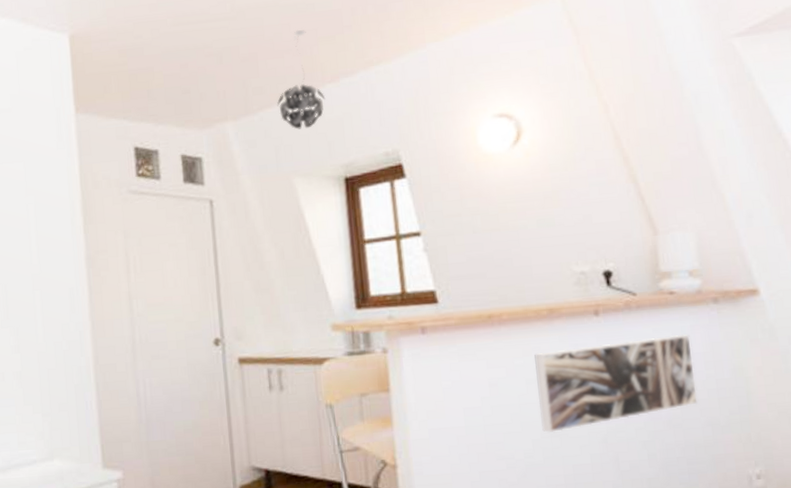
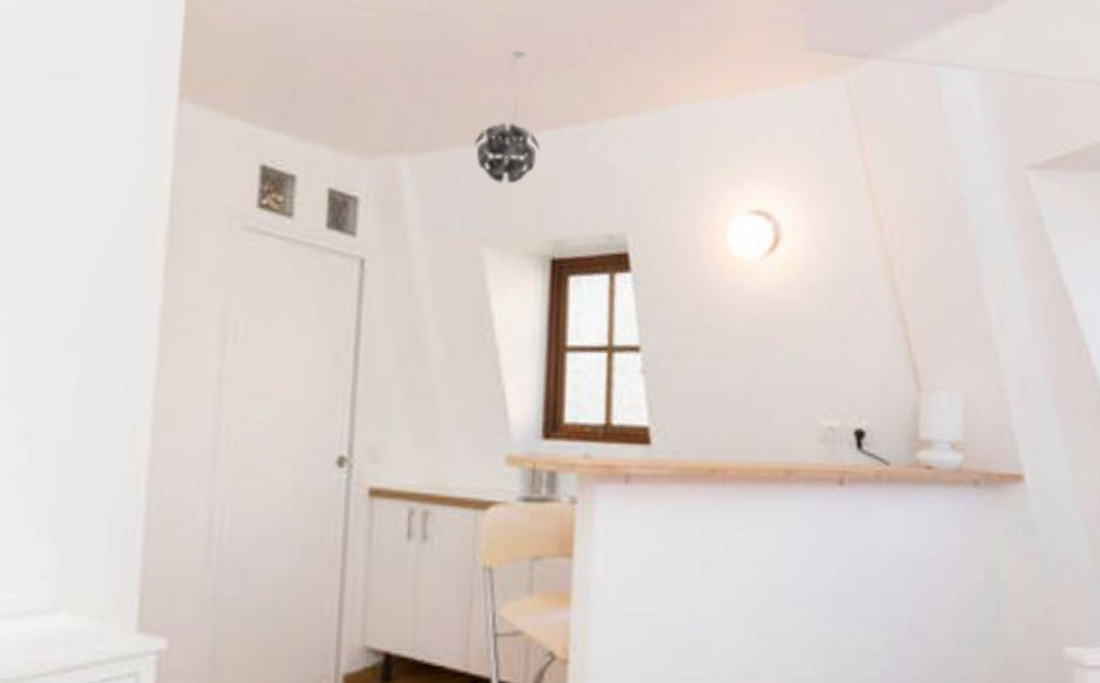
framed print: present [534,334,698,434] -> none [760,520,944,633]

